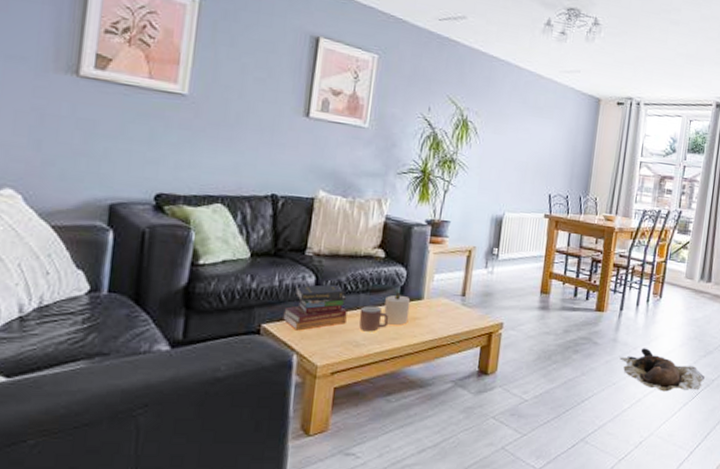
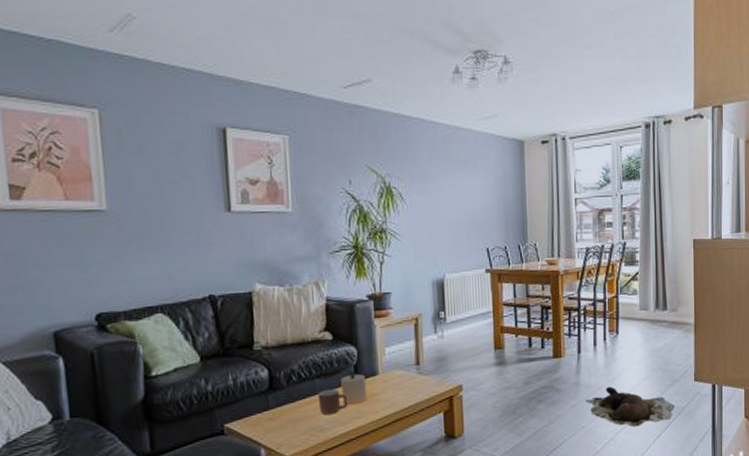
books: present [283,284,347,331] -> none [243,373,306,426]

